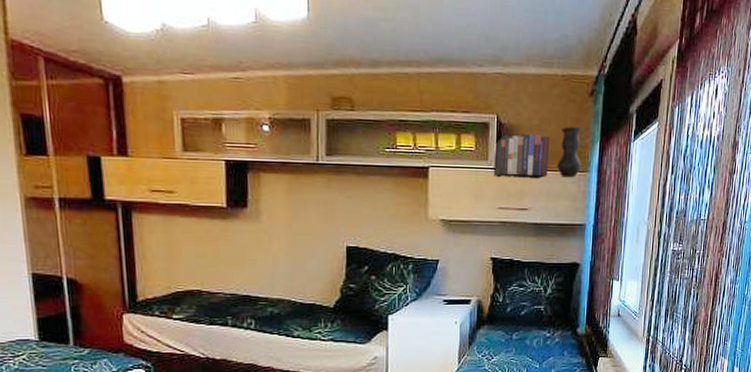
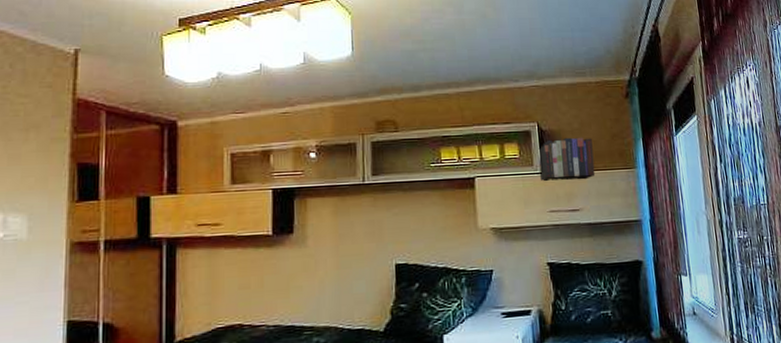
vase: present [556,127,582,178] -> none [602,127,628,176]

